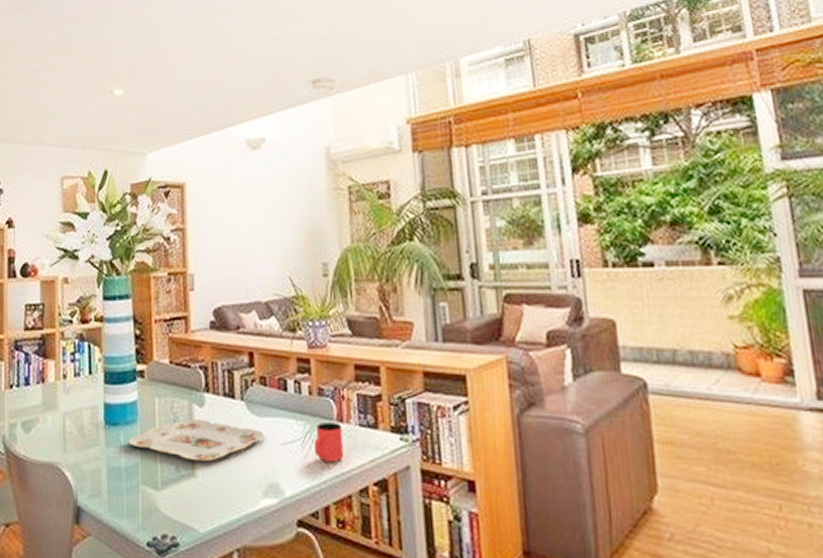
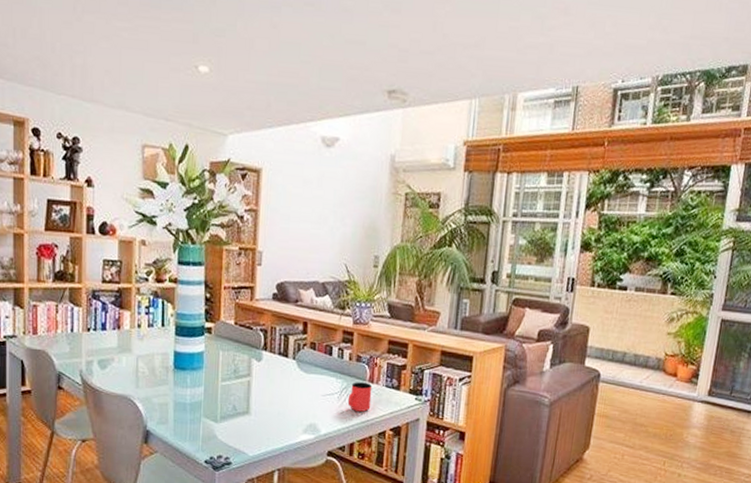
serving tray: present [128,420,265,461] -> none [194,370,310,404]

